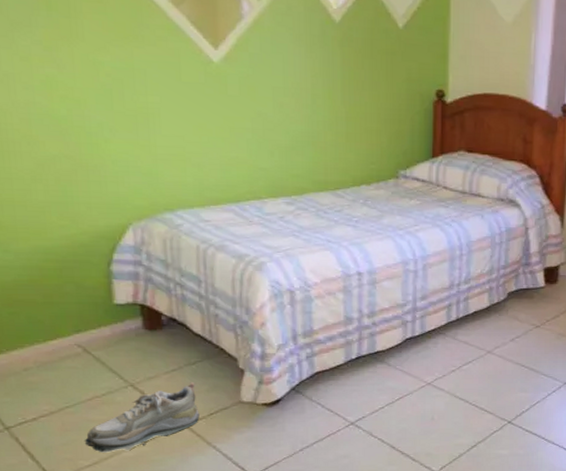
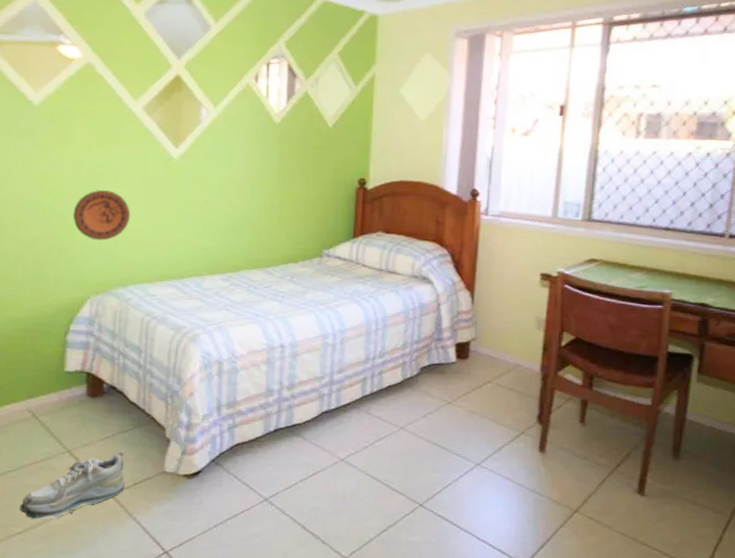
decorative plate: none [95,99,169,159] -> present [72,190,131,241]

